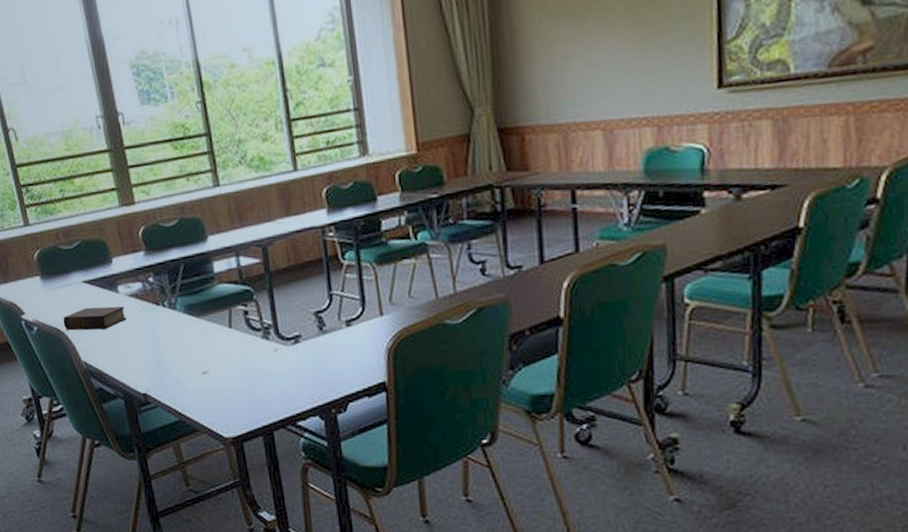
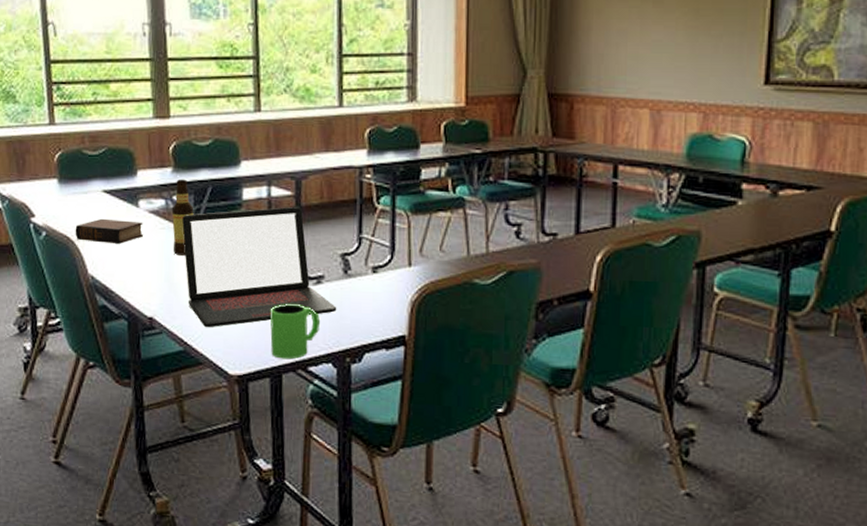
bottle: none [149,260,171,333] -> present [171,179,194,256]
laptop: none [160,272,317,397] -> present [182,206,337,328]
mug: none [254,365,303,418] -> present [270,304,320,360]

